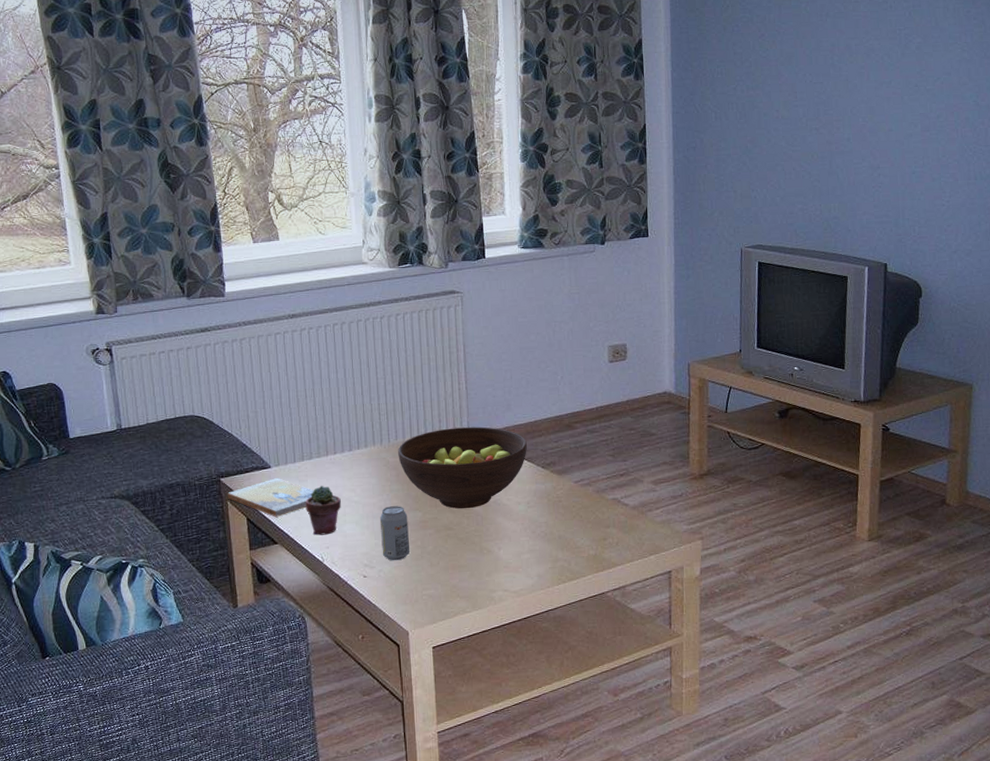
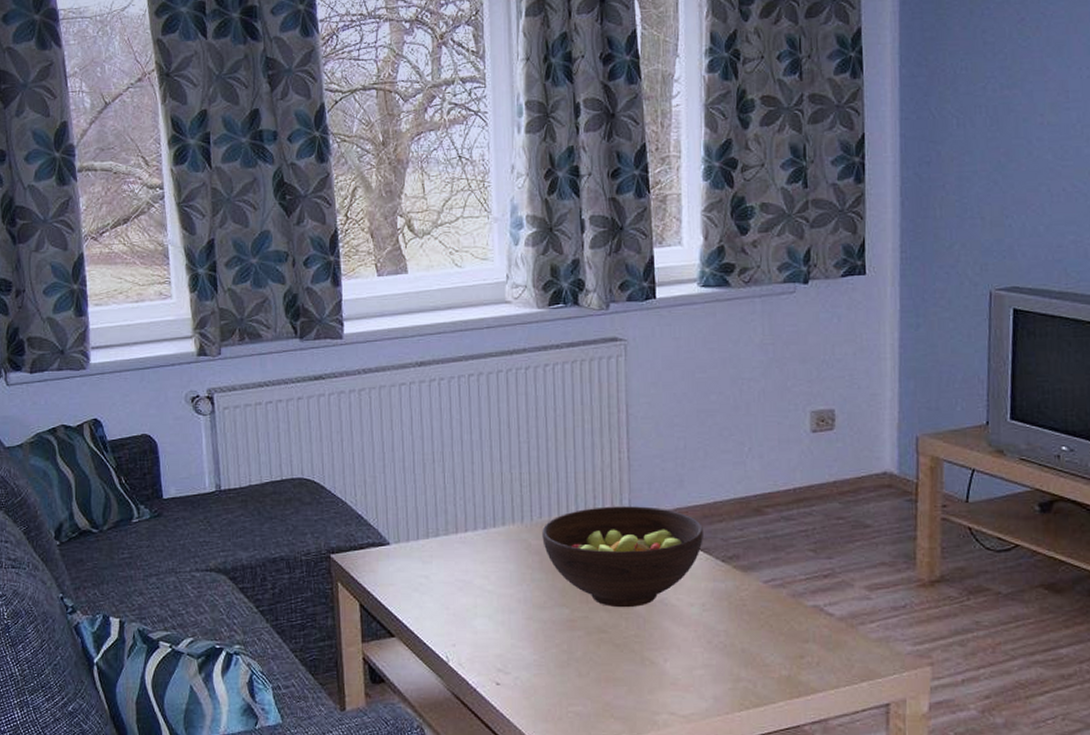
book: present [228,478,314,517] -> none [339,557,440,604]
potted succulent: present [305,486,341,535] -> none [429,570,471,630]
beverage can: present [379,506,409,561] -> none [517,599,553,667]

